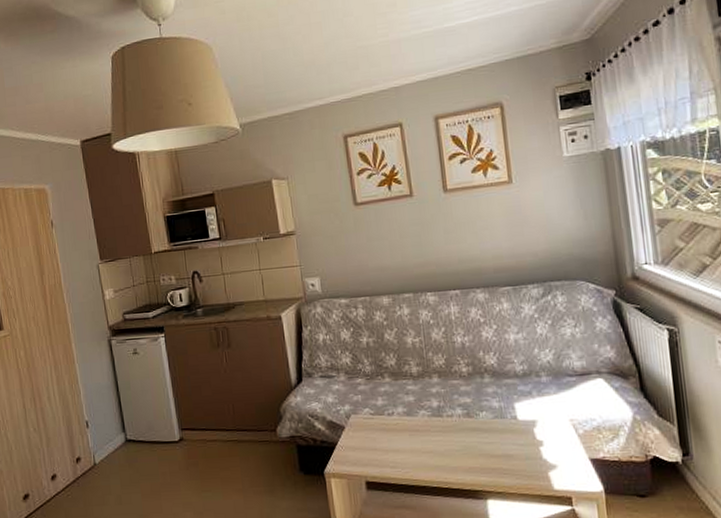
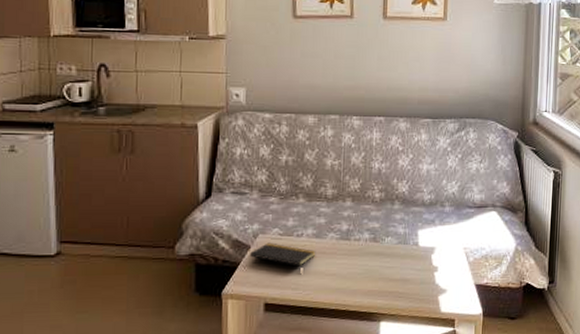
notepad: none [344,422,409,446] -> present [249,242,315,268]

